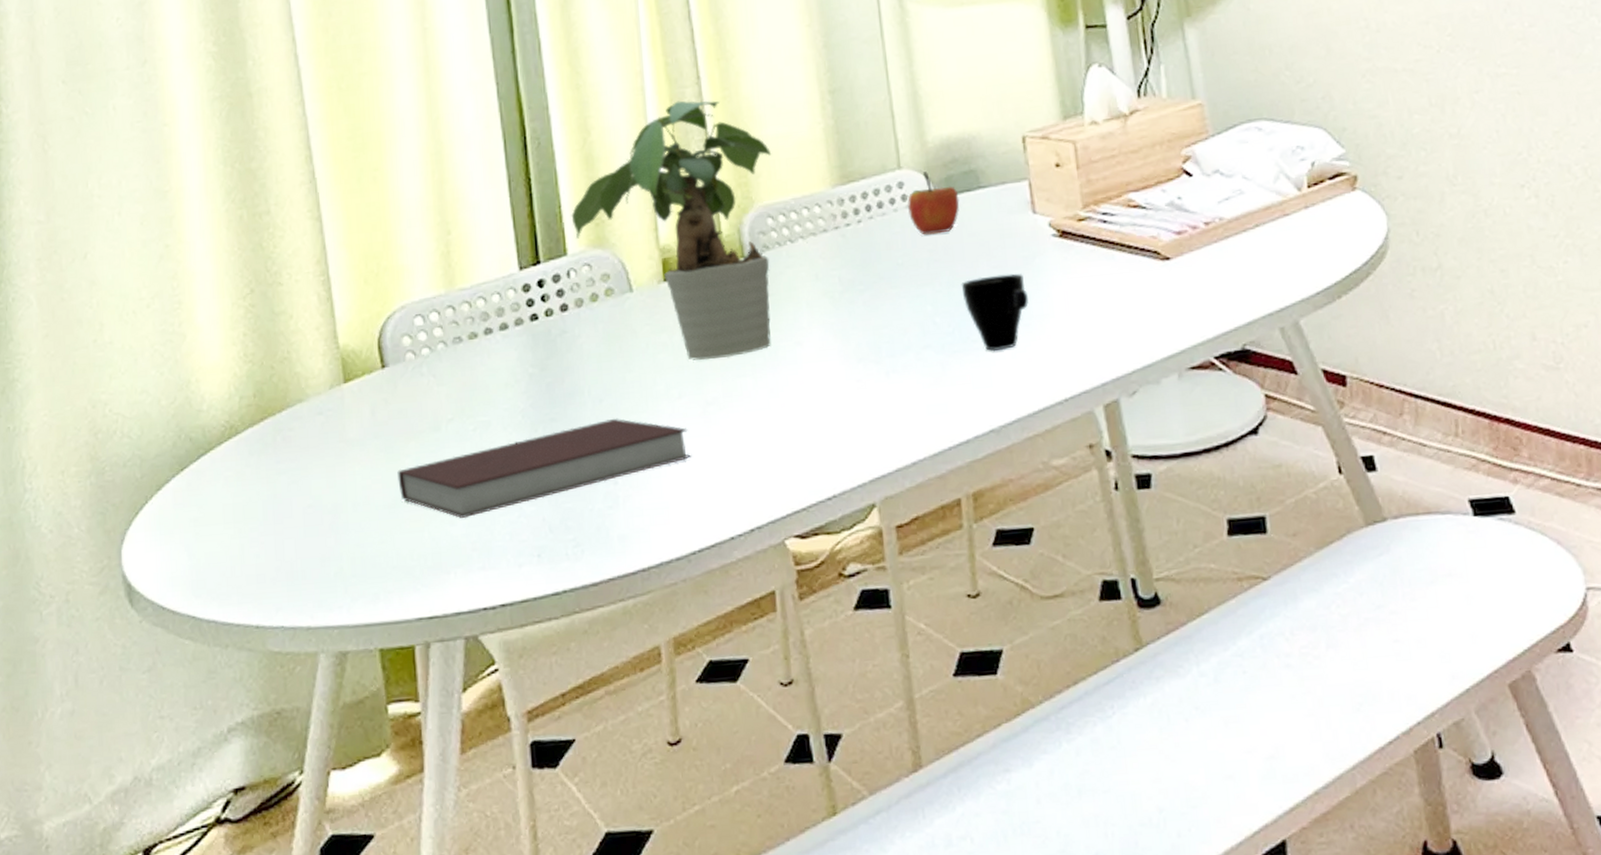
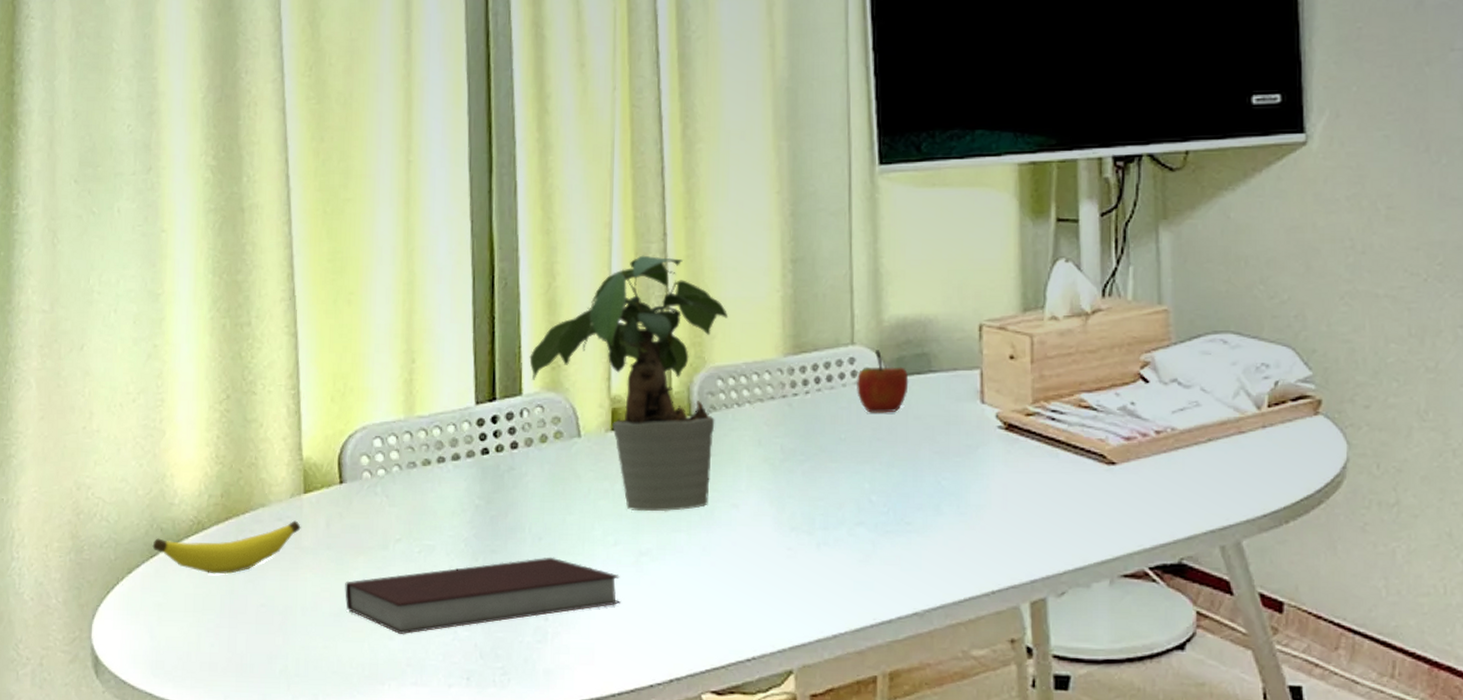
banana: none [182,412,344,480] -> present [152,520,301,575]
cup: present [961,273,1029,352] -> none [901,460,966,536]

